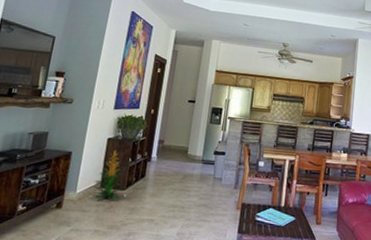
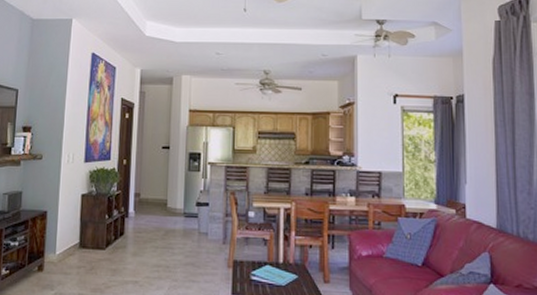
indoor plant: present [93,150,125,200] -> none [72,206,104,262]

